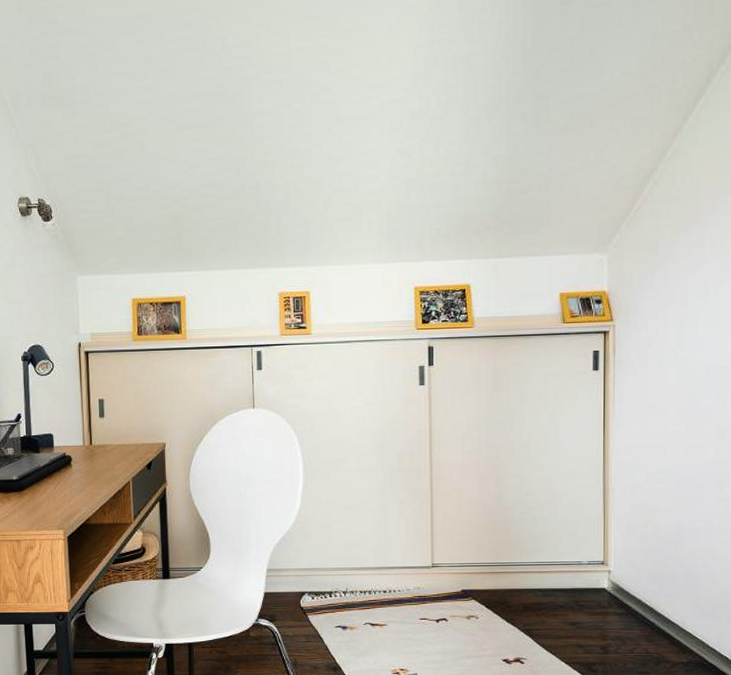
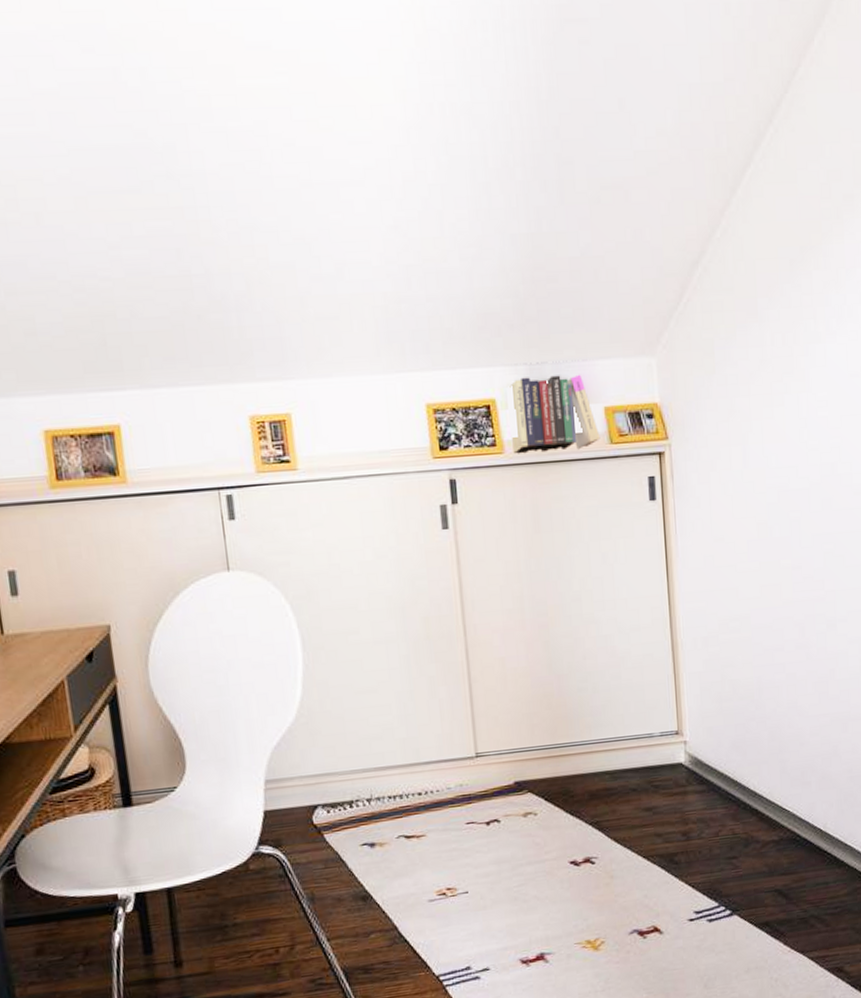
books: none [481,266,555,329] -> present [509,374,601,454]

